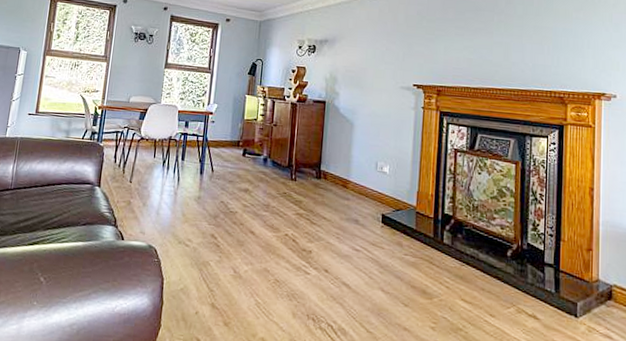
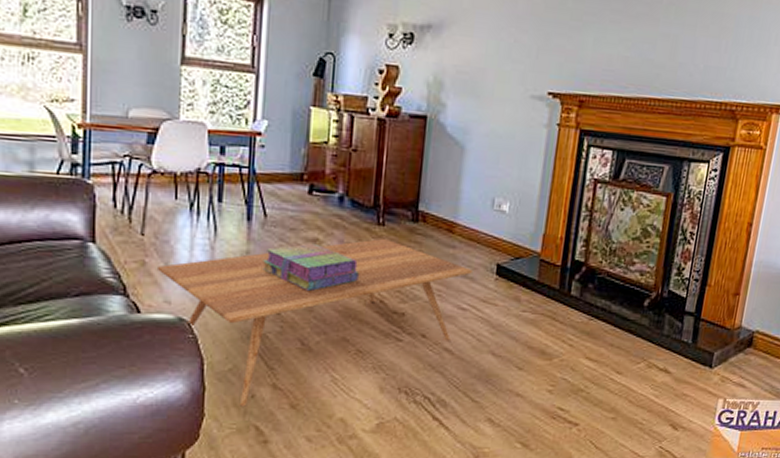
coffee table: none [138,190,363,321] -> present [158,238,472,407]
stack of books: none [209,192,278,230] -> present [262,243,360,292]

